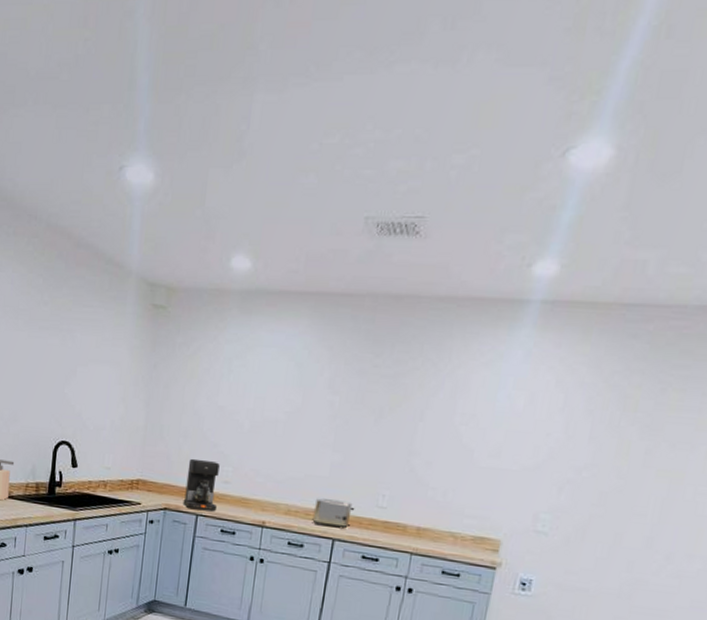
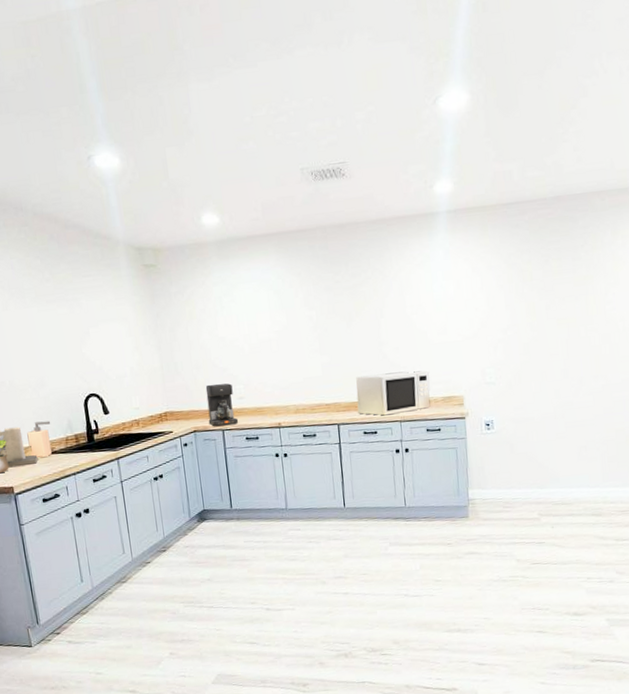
toaster: present [312,498,355,529] -> none [317,392,349,416]
microwave: none [361,487,463,546] -> present [356,371,431,416]

